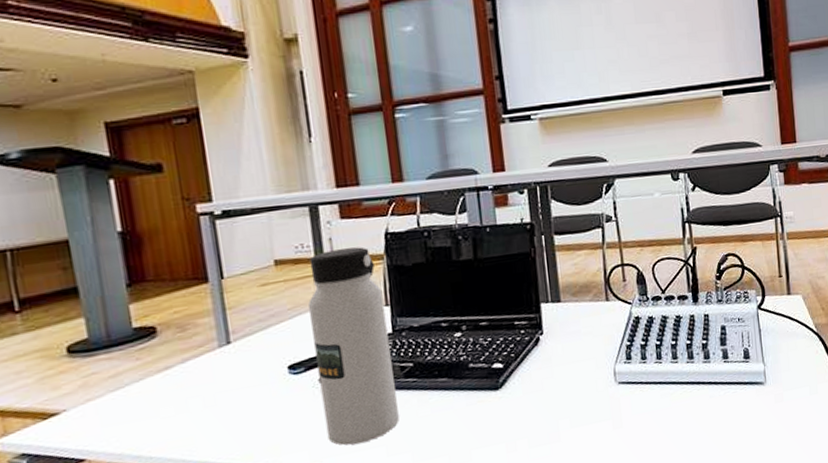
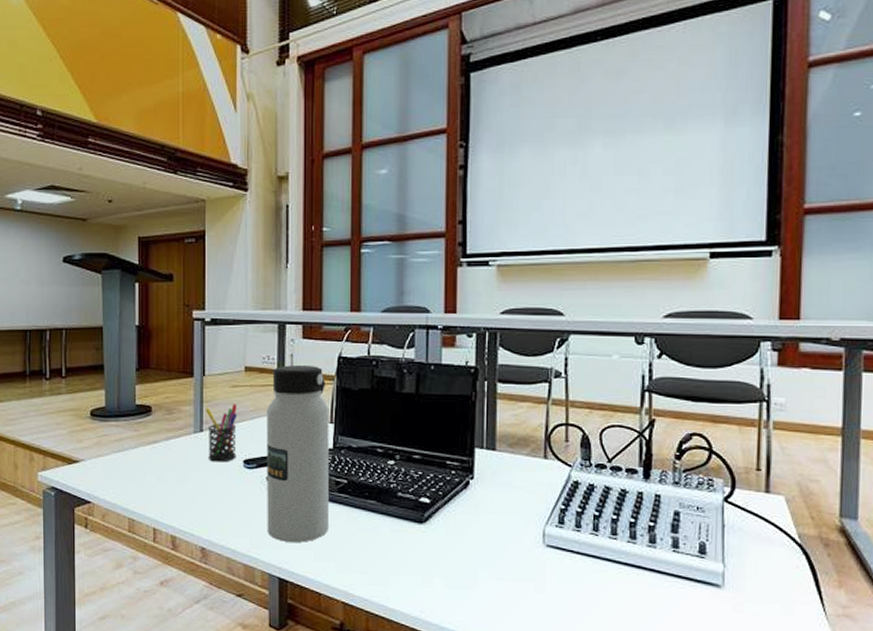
pen holder: none [229,304,278,376] -> present [205,404,238,462]

